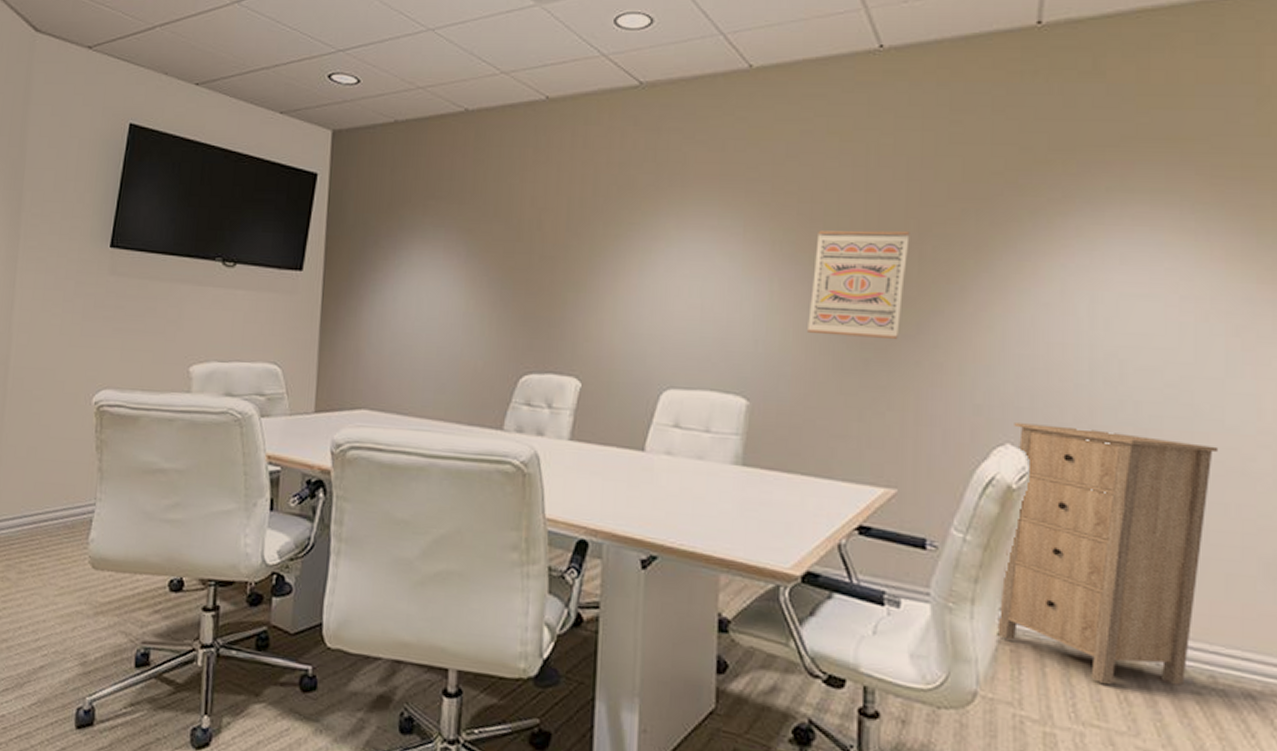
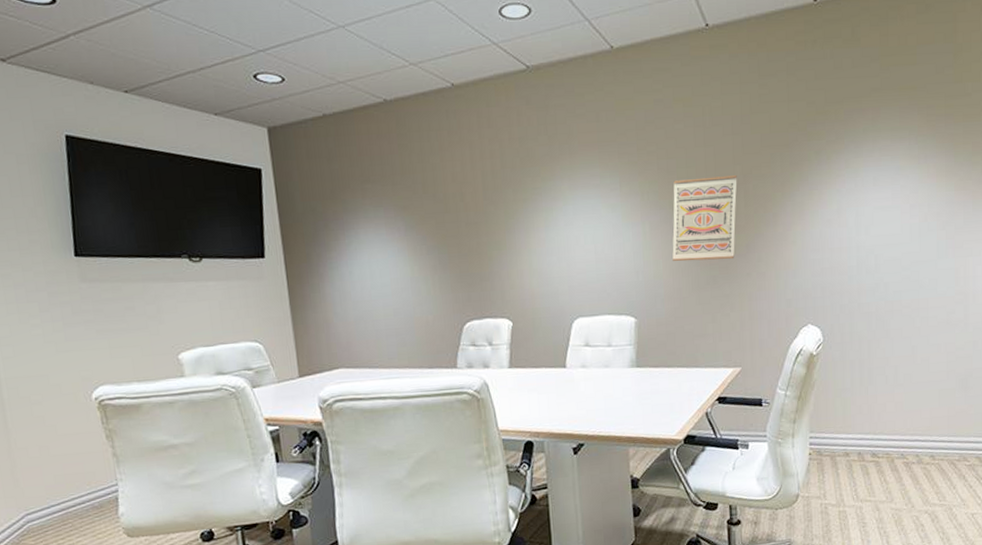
storage cabinet: present [997,423,1219,686] -> none [809,306,934,473]

